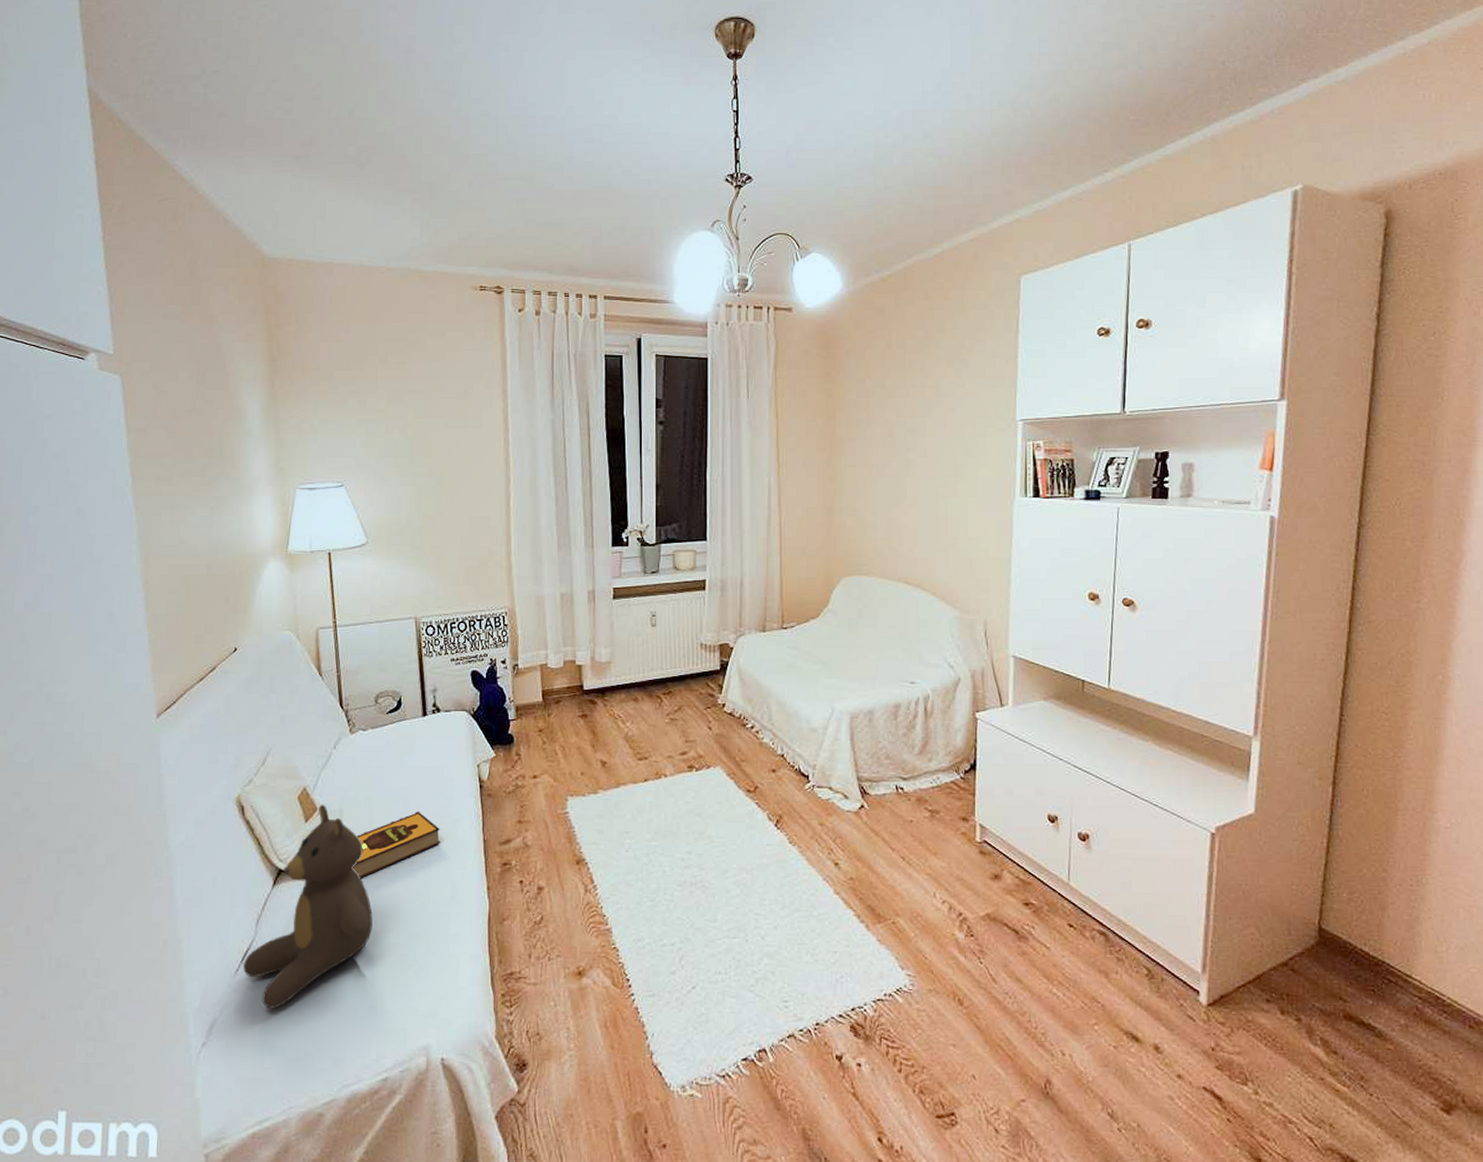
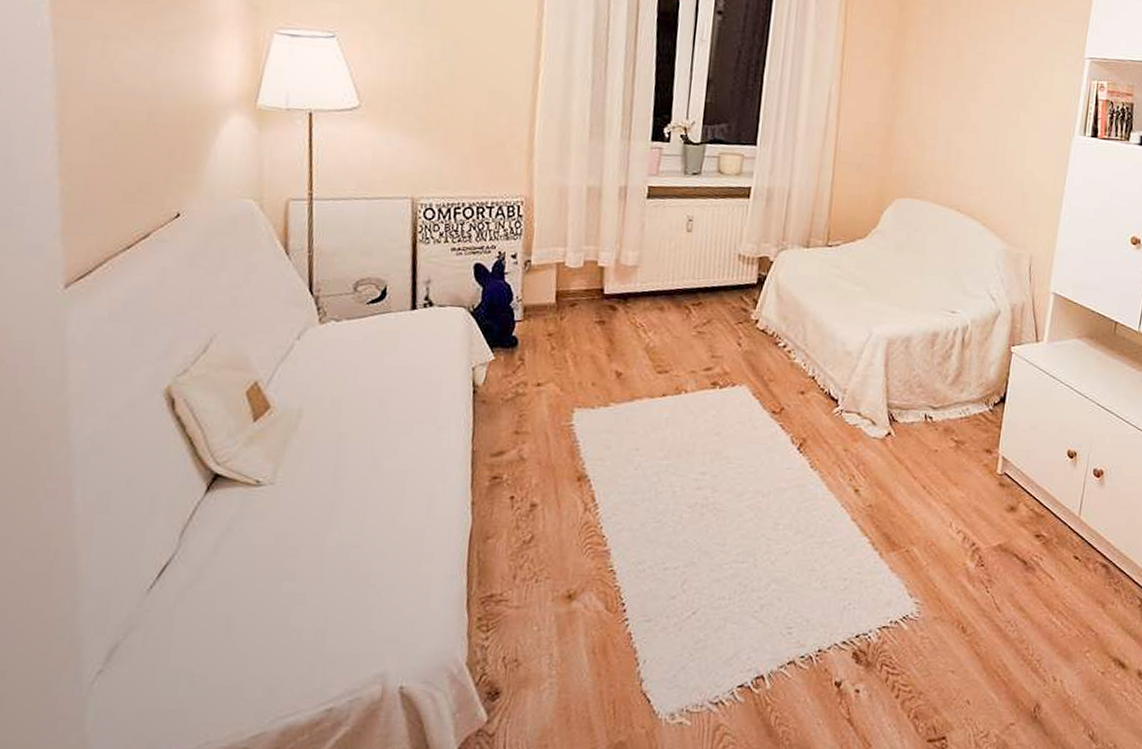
teddy bear: present [243,804,373,1009] -> none [159,401,330,632]
hardback book: present [352,812,441,878] -> none [308,416,421,487]

